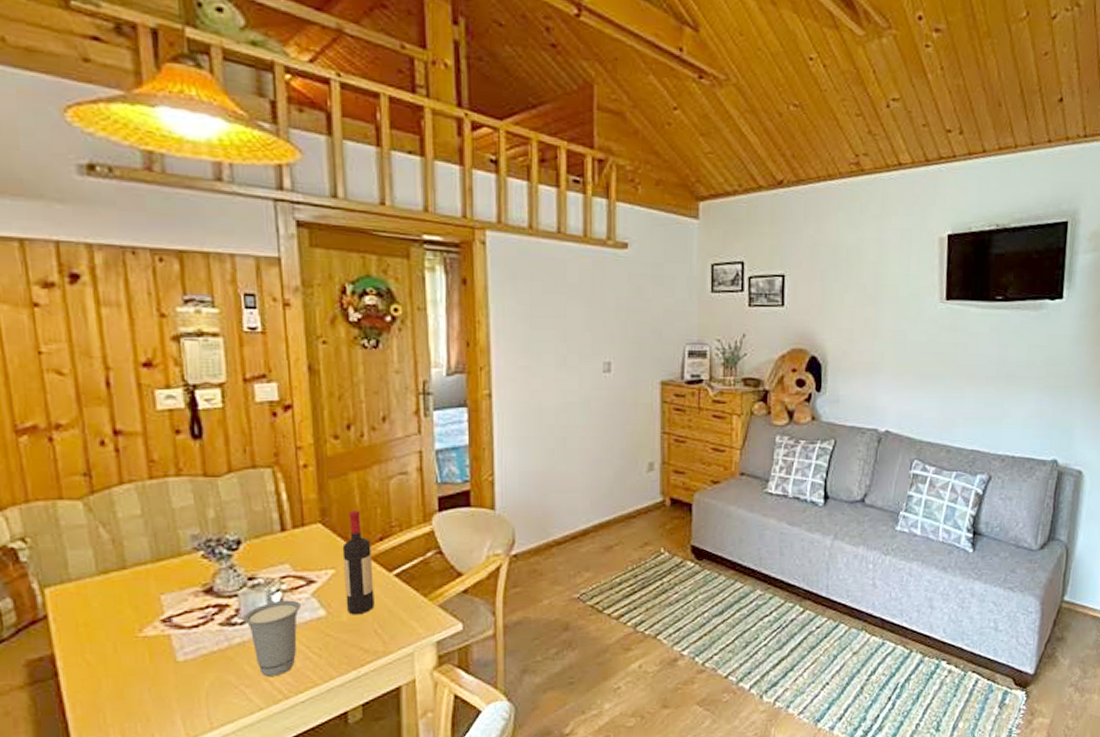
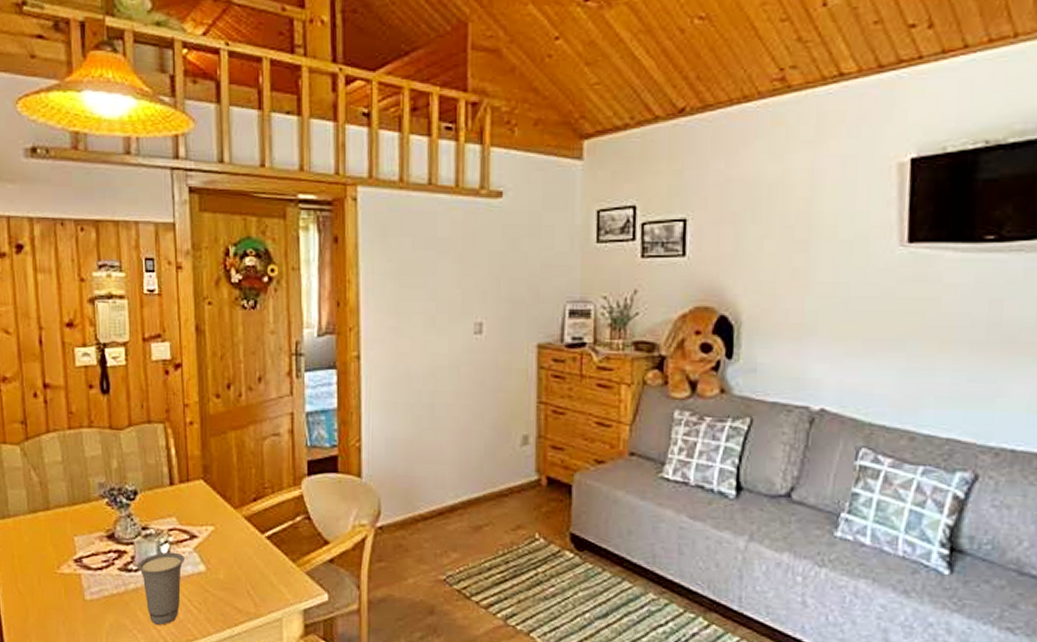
wine bottle: present [342,509,375,615] -> none [221,468,248,574]

